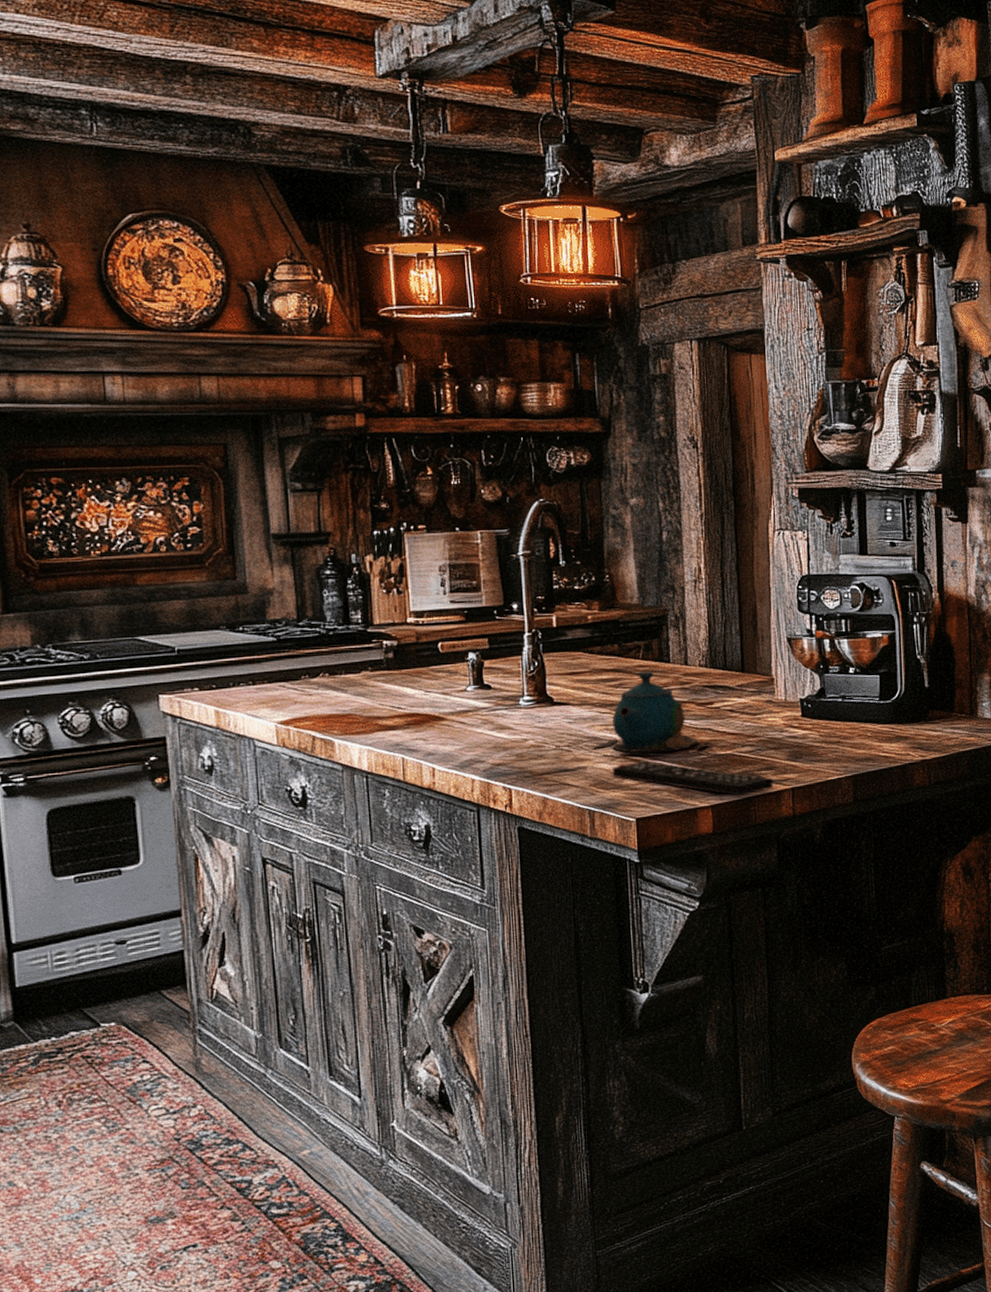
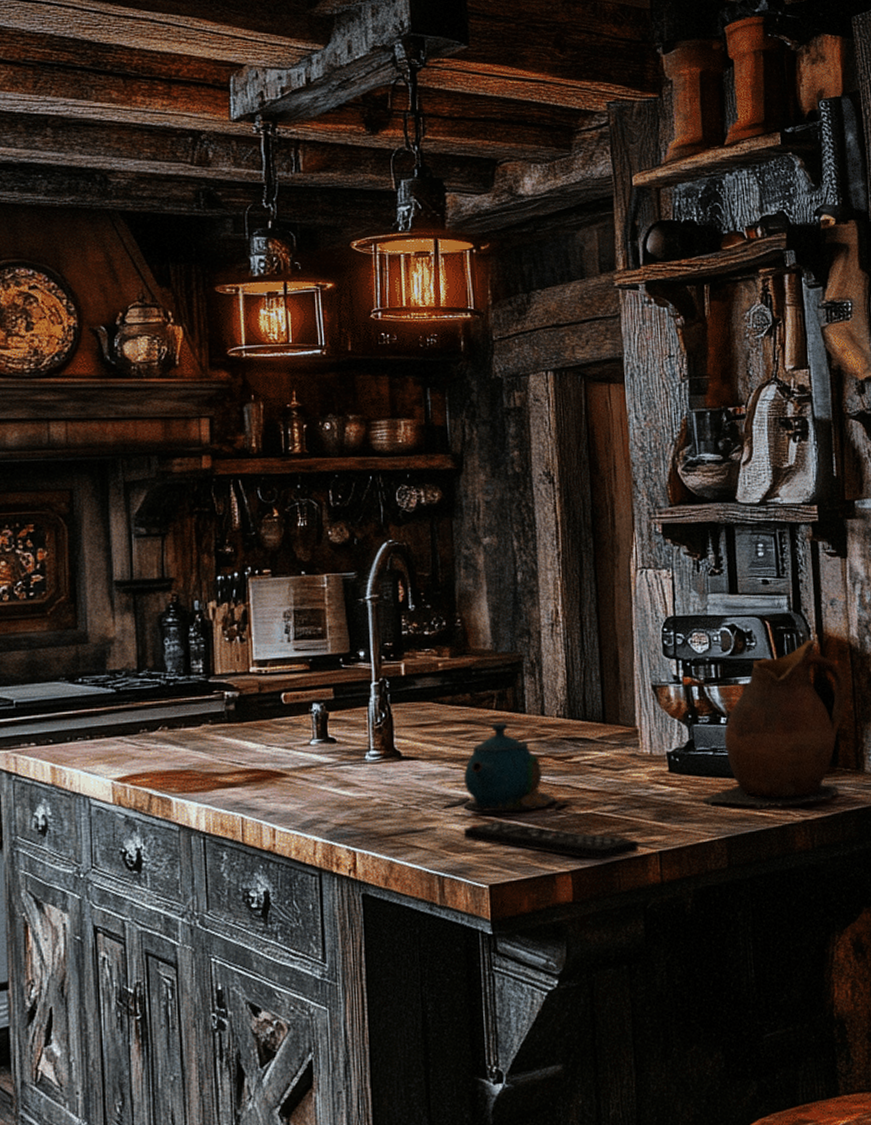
ceramic pitcher: none [831,598,964,751] -> present [702,640,848,810]

